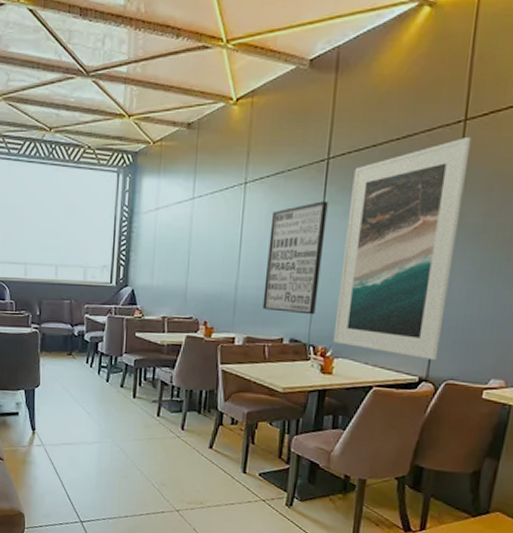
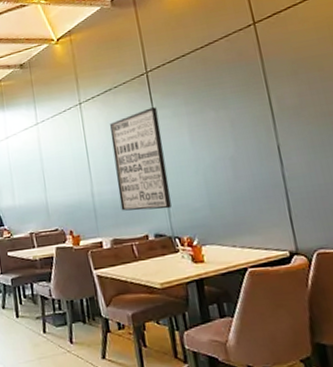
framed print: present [333,138,472,361] -> none [171,36,301,233]

